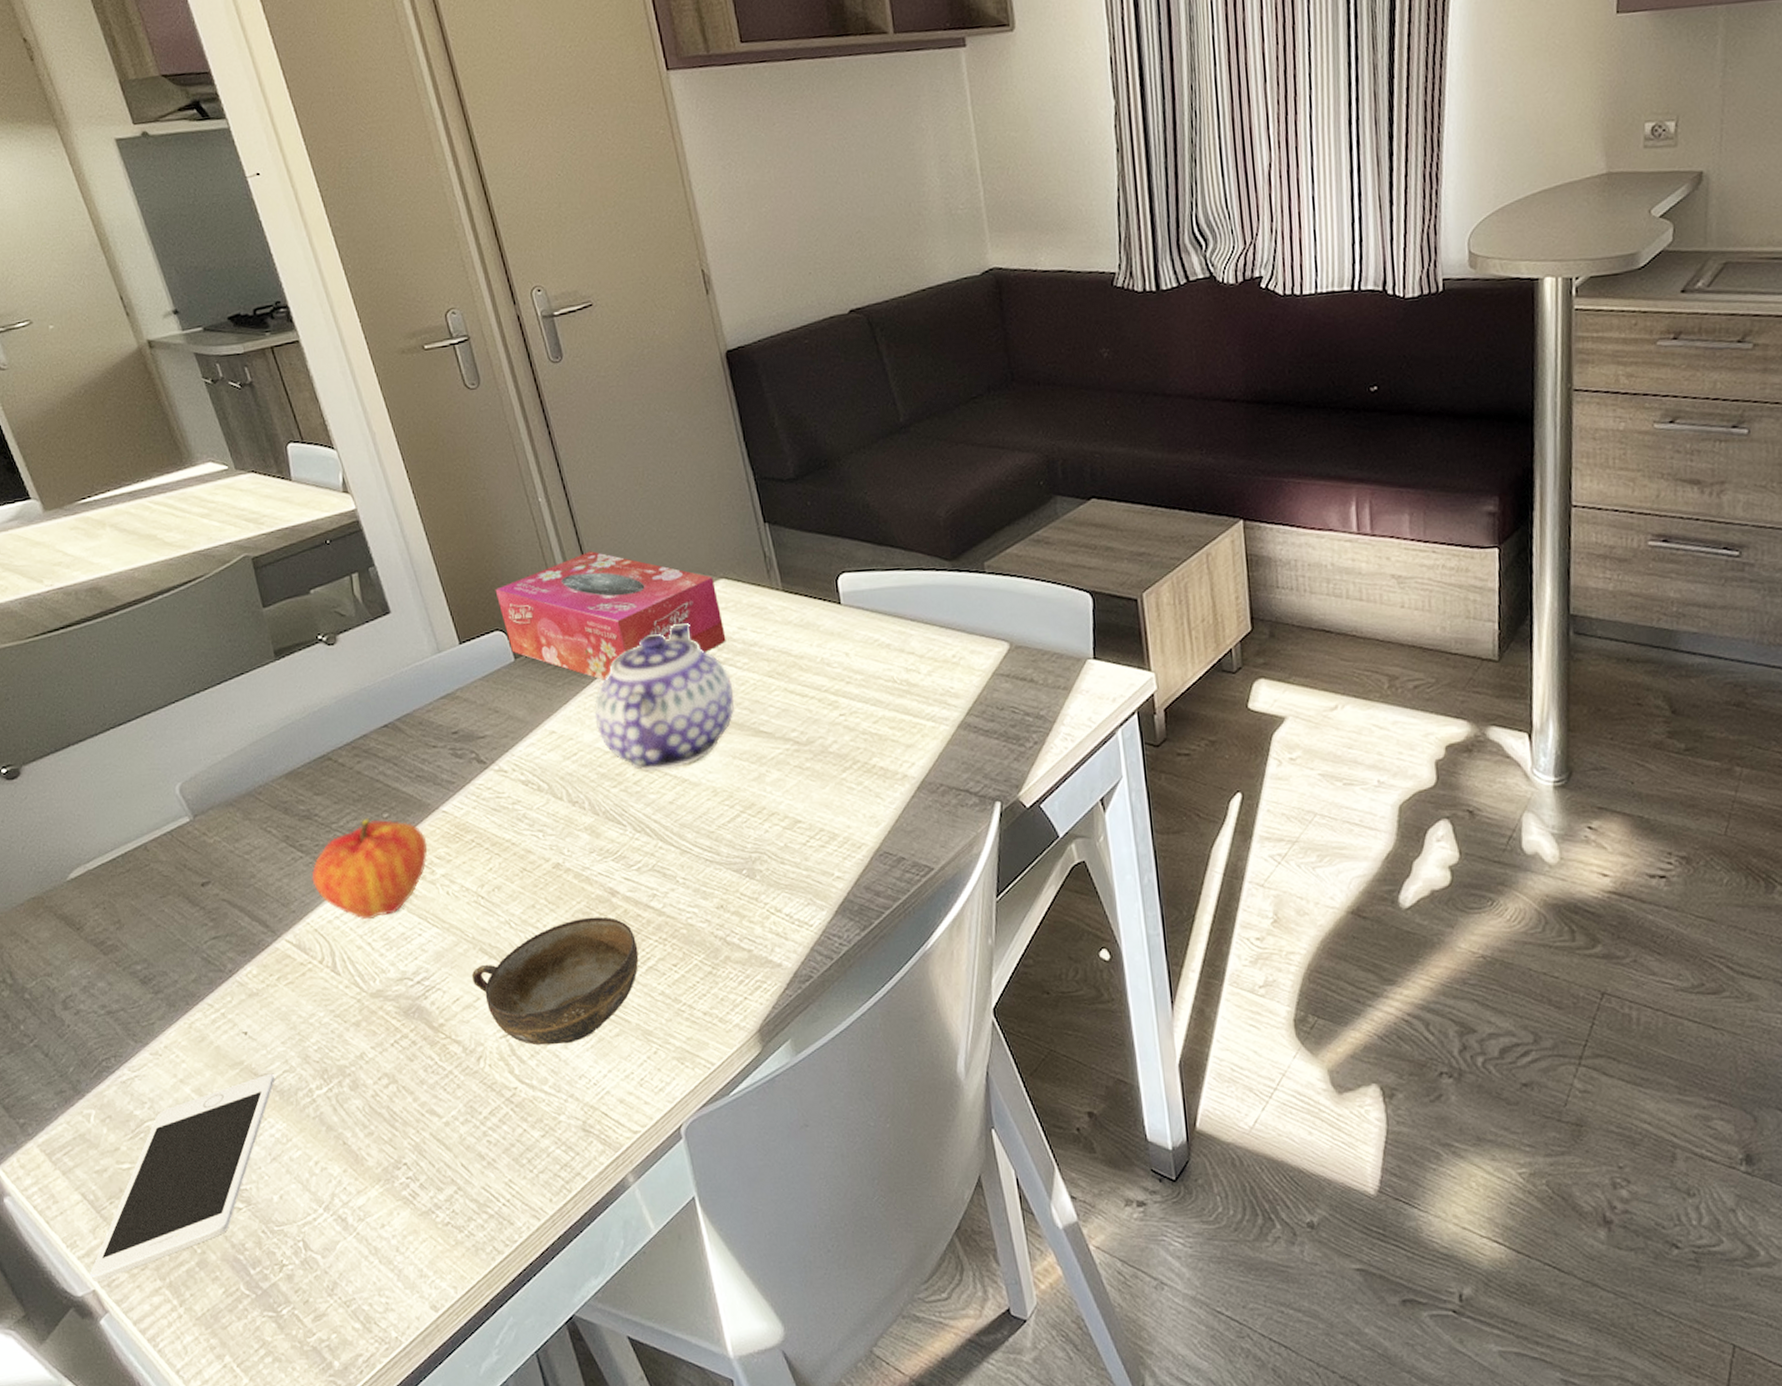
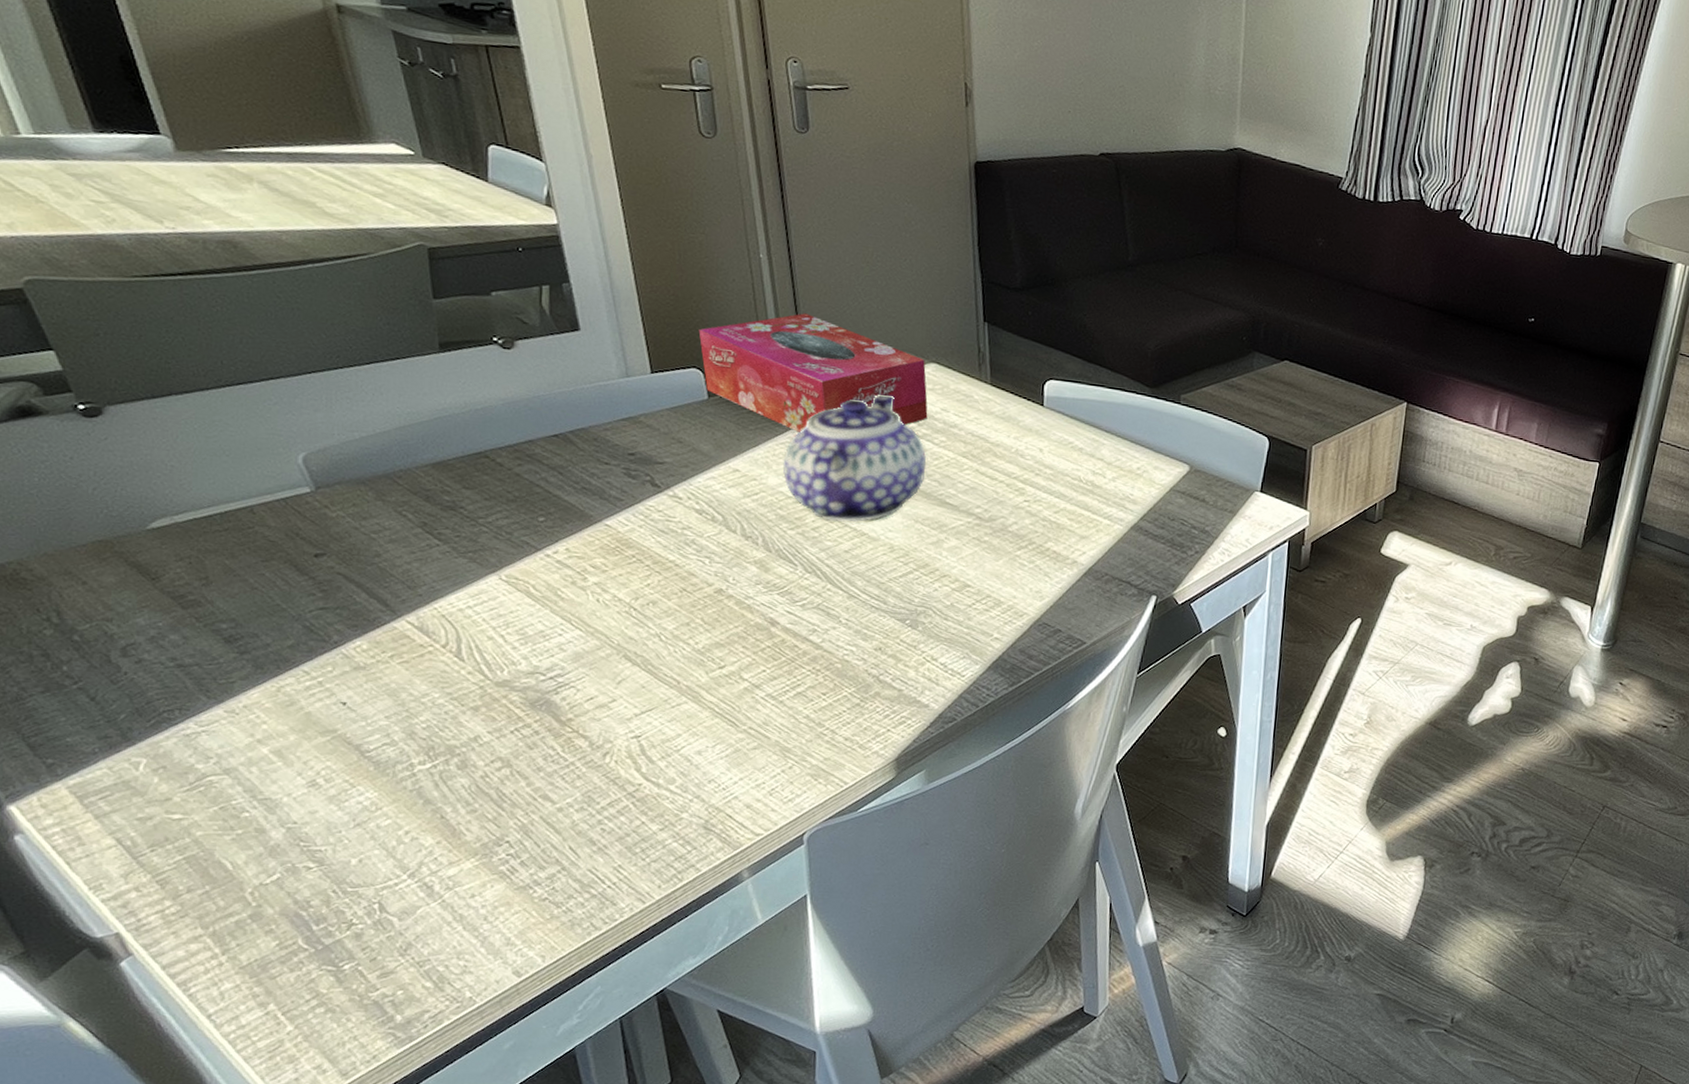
cell phone: present [89,1073,276,1283] -> none [114,744,372,926]
fruit: present [312,818,428,920] -> none [447,519,584,614]
cup: present [471,917,639,1046] -> none [610,641,790,751]

